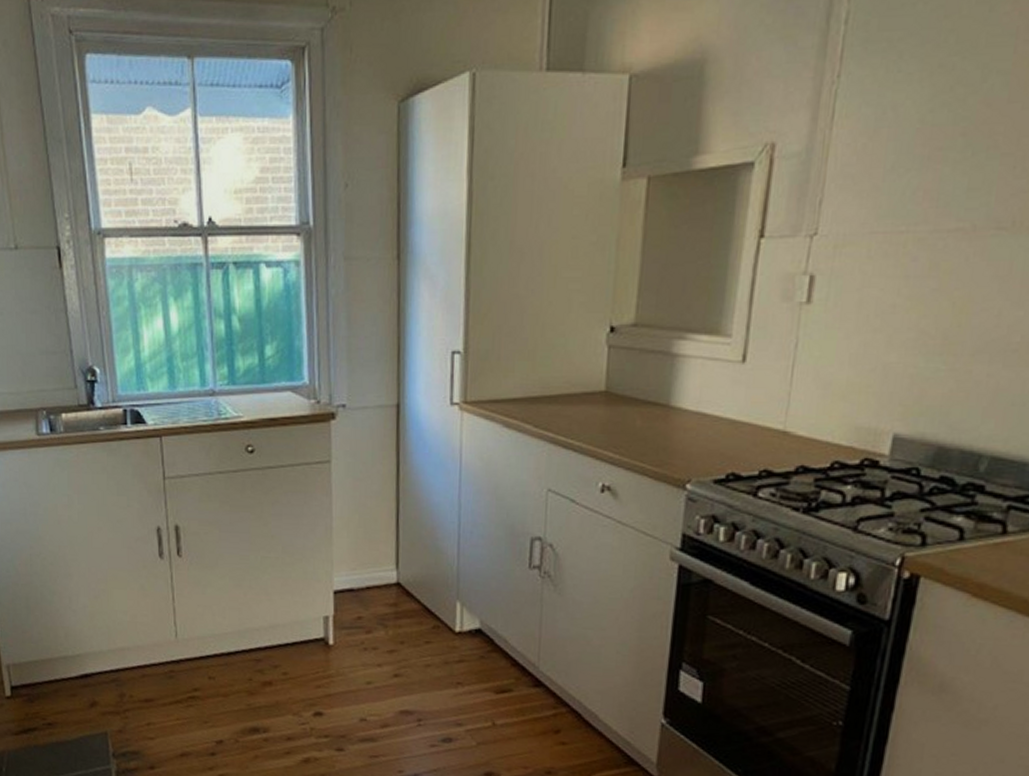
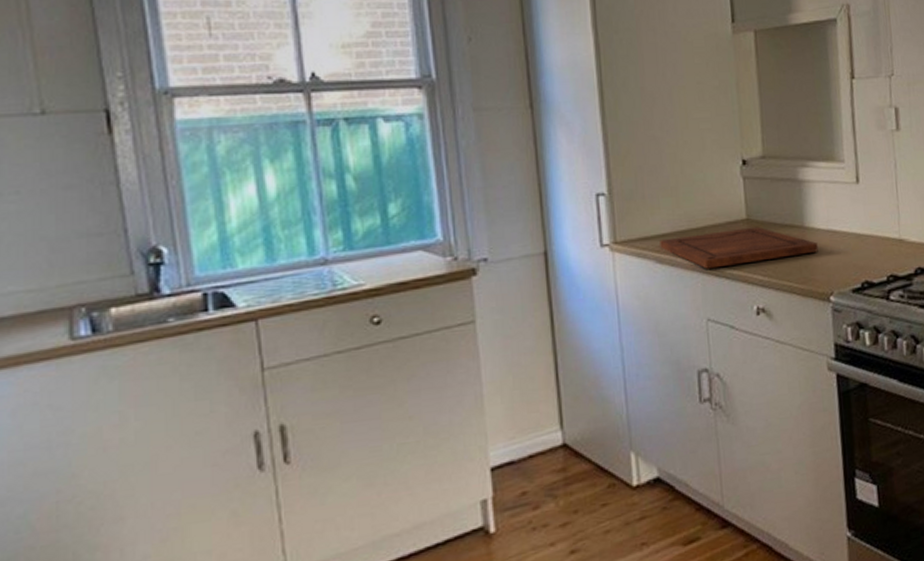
cutting board: none [509,400,682,439] -> present [660,226,818,269]

